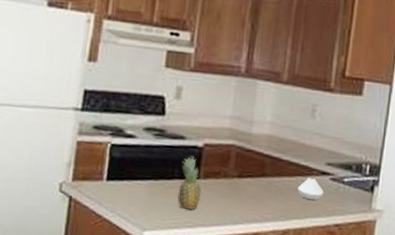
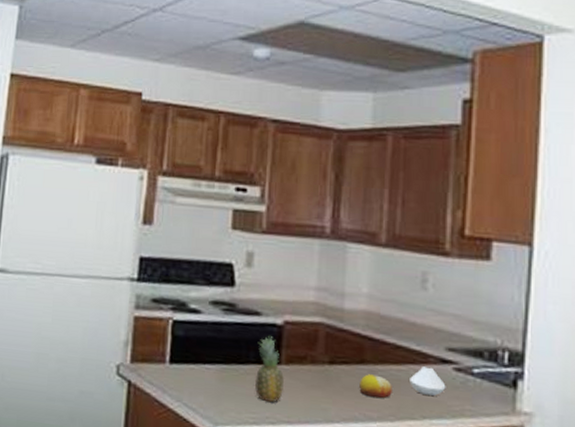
fruit: none [260,185,285,204] -> present [359,374,392,399]

